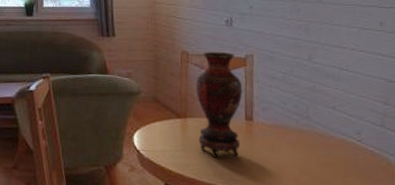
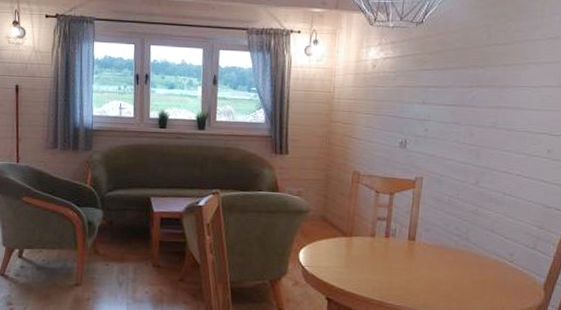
vase: present [195,52,243,158] -> none [361,173,409,275]

